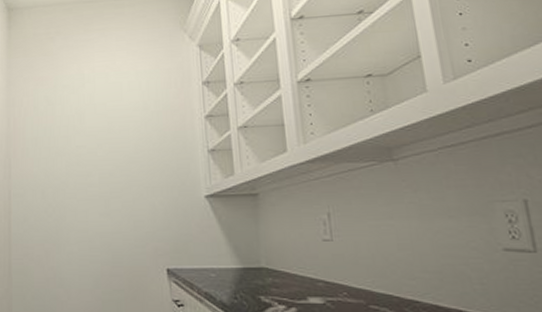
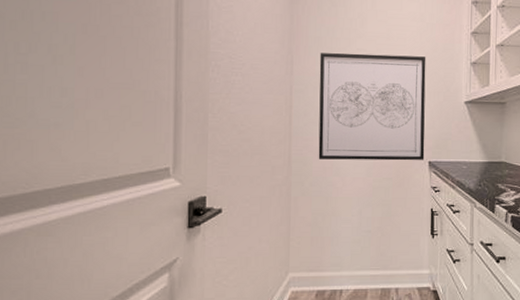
wall art: none [37,148,161,269] -> present [318,53,426,161]

